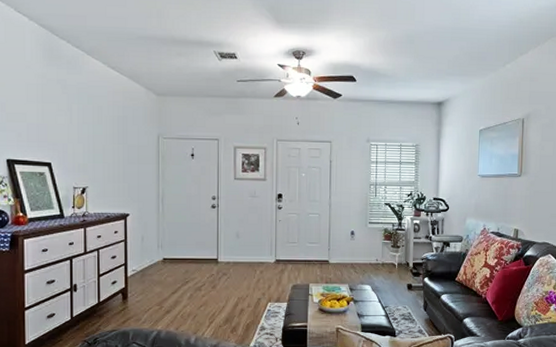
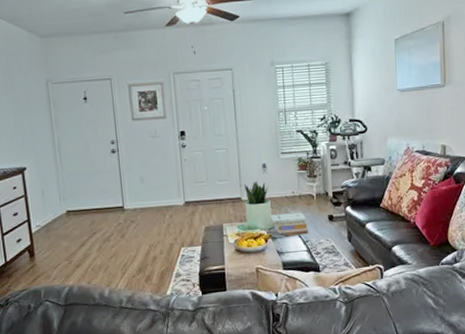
planter: none [329,246,357,294] -> present [243,181,275,232]
books: none [354,279,389,301] -> present [270,212,309,237]

